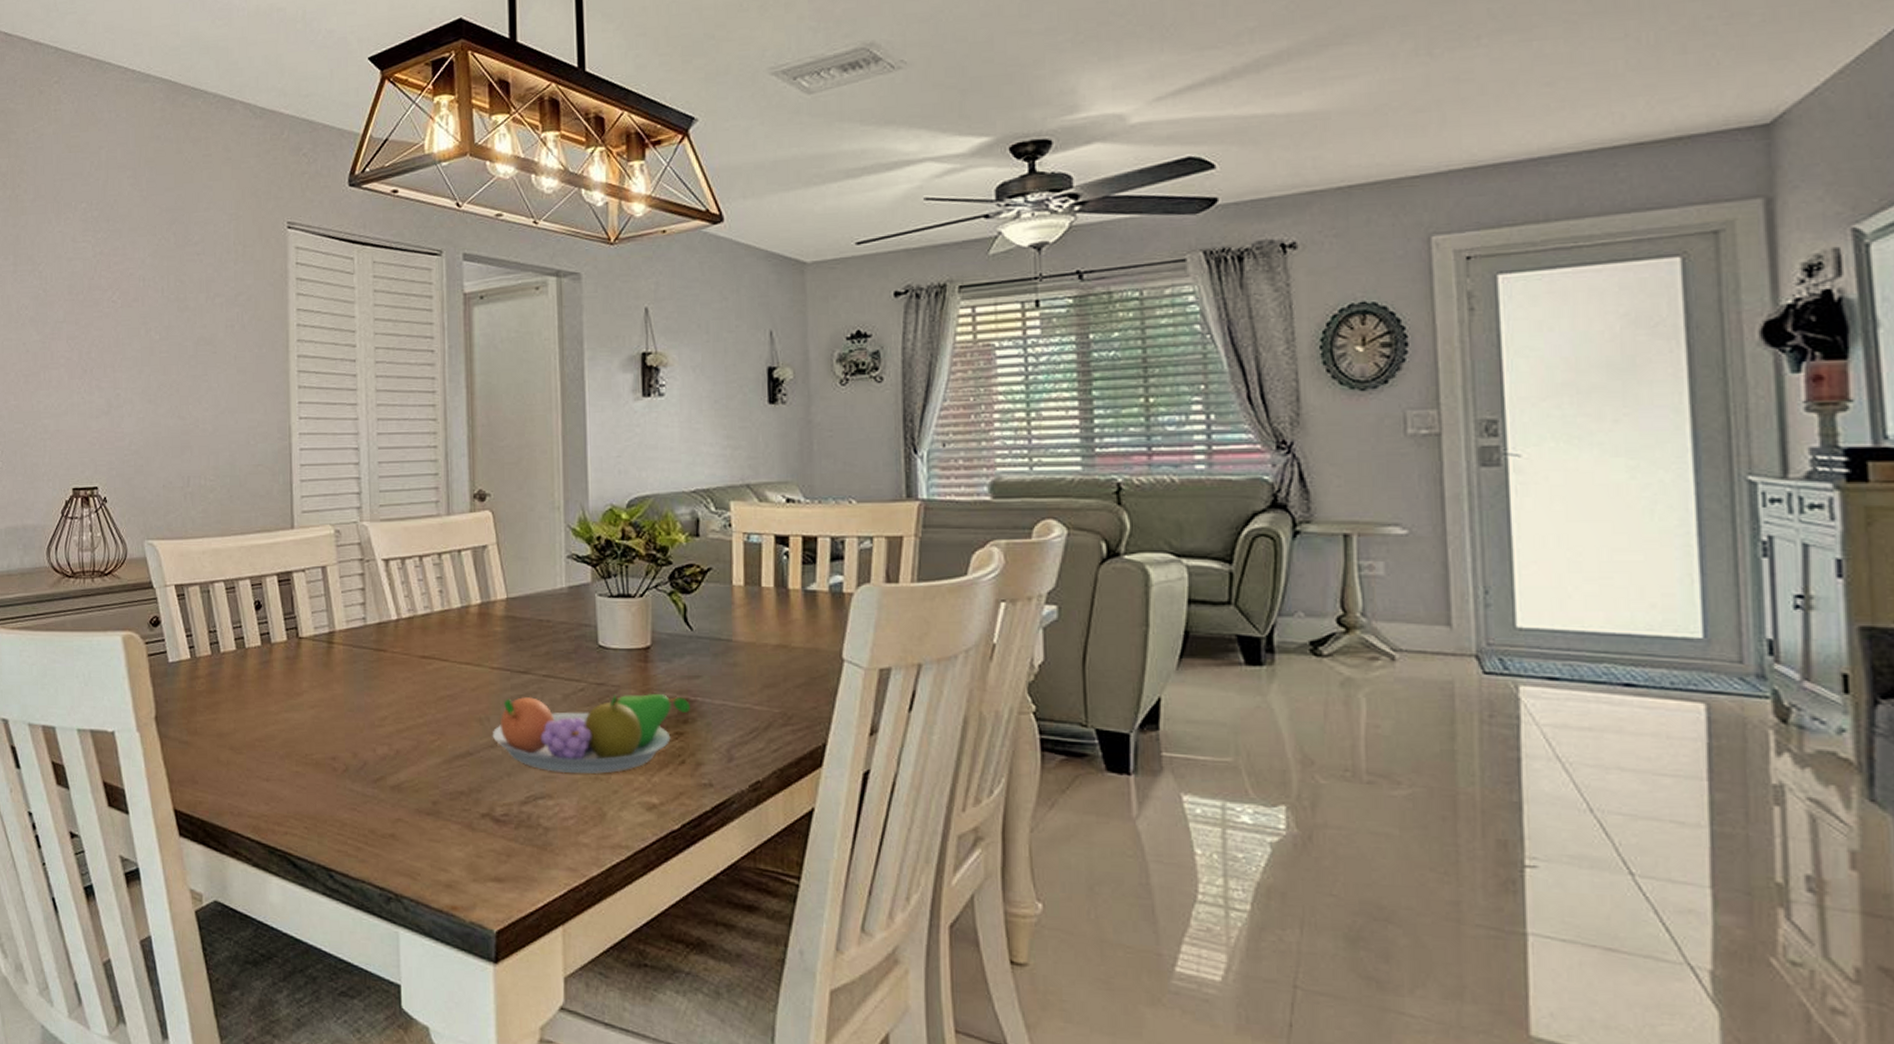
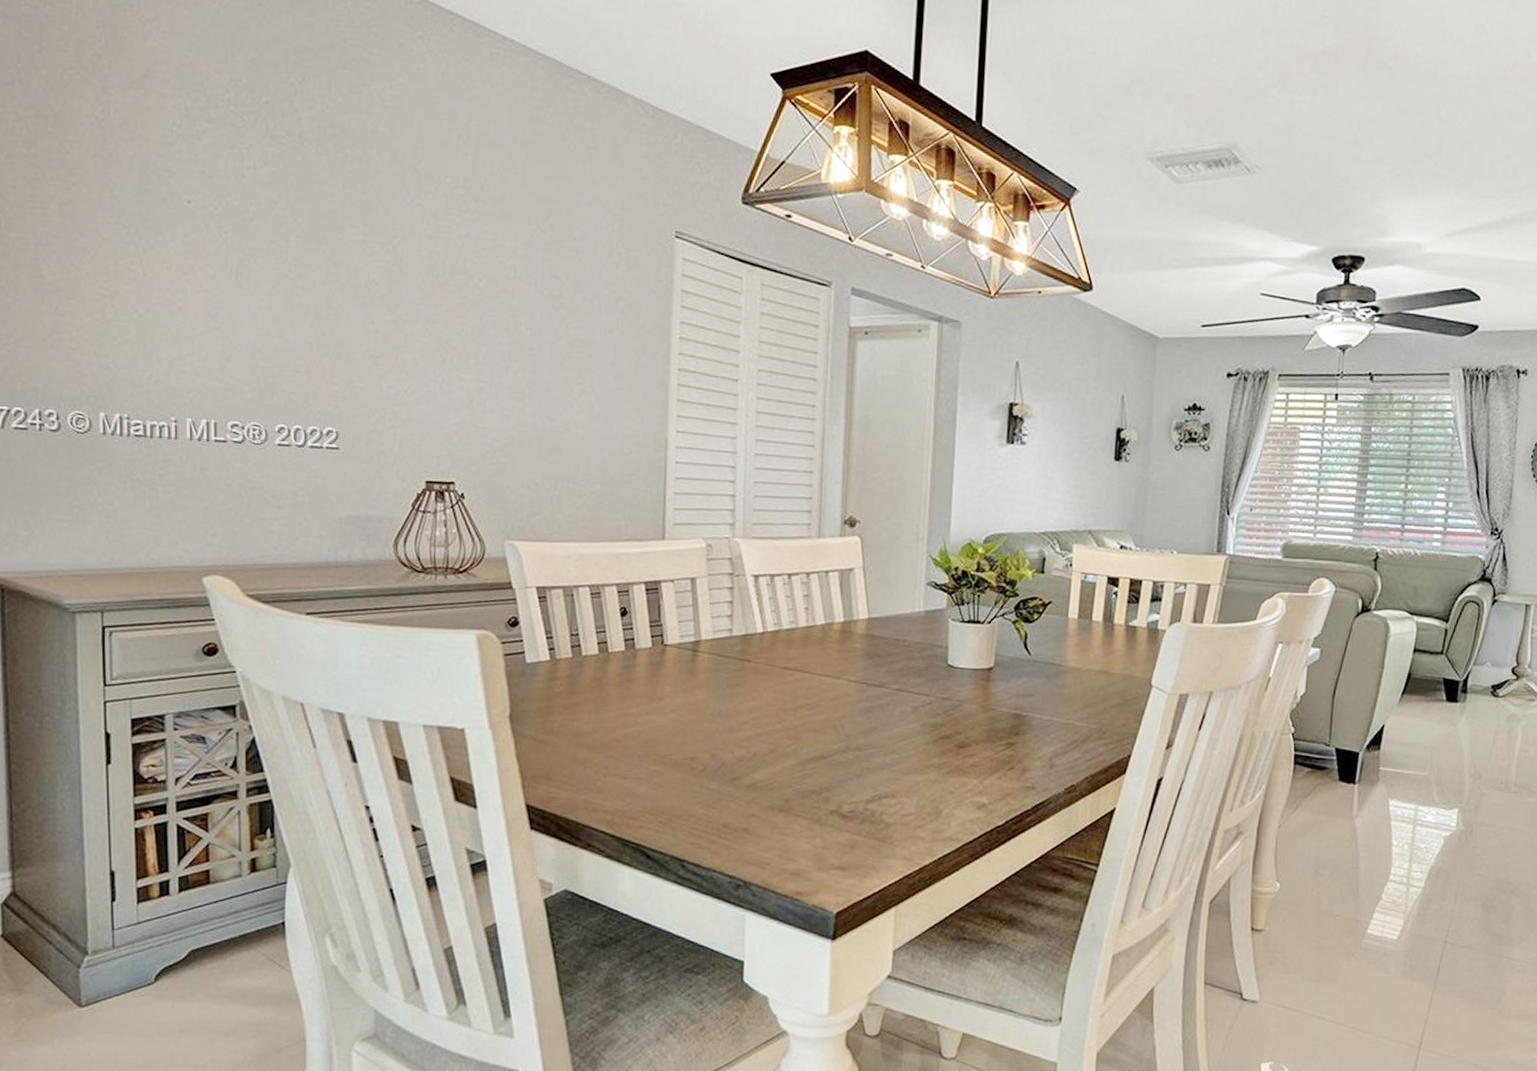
fruit bowl: present [492,694,690,774] -> none [845,708,1022,777]

